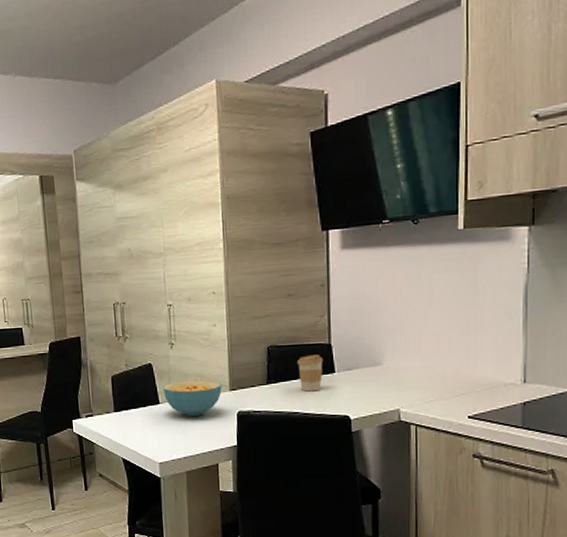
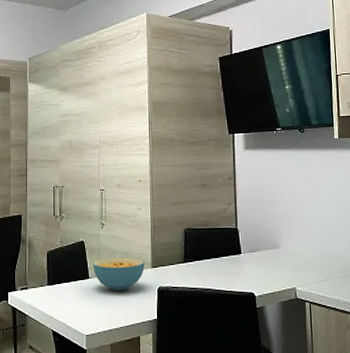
coffee cup: present [296,354,323,392] -> none [209,237,231,270]

